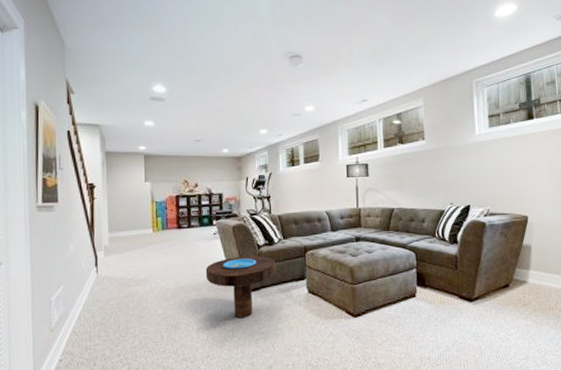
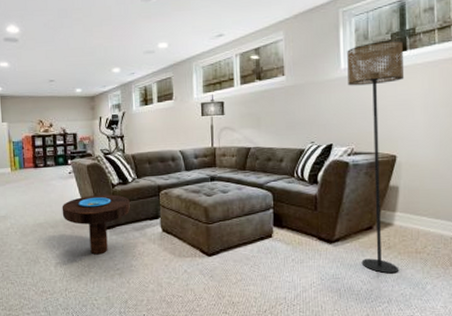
floor lamp: none [481,110,535,331] -> present [347,40,405,274]

